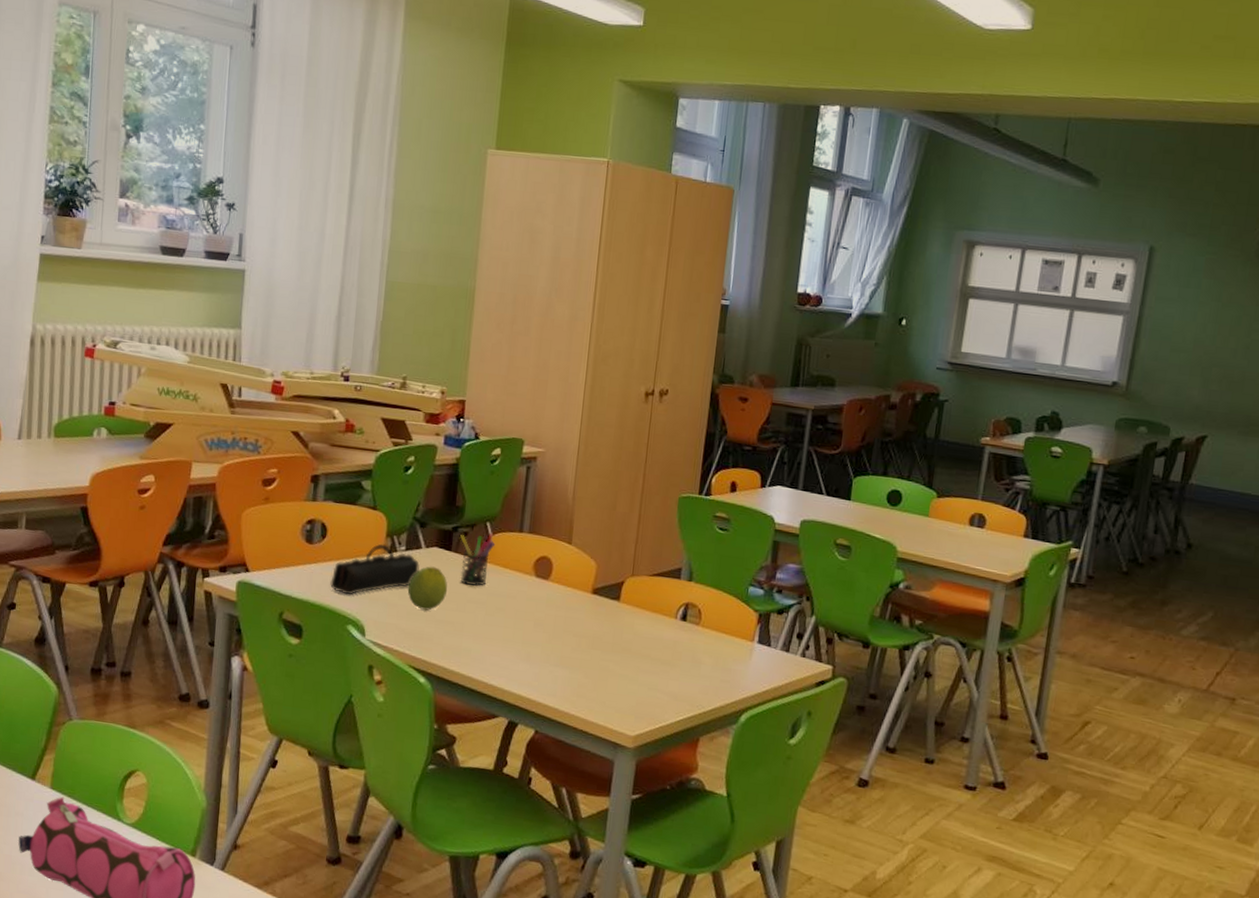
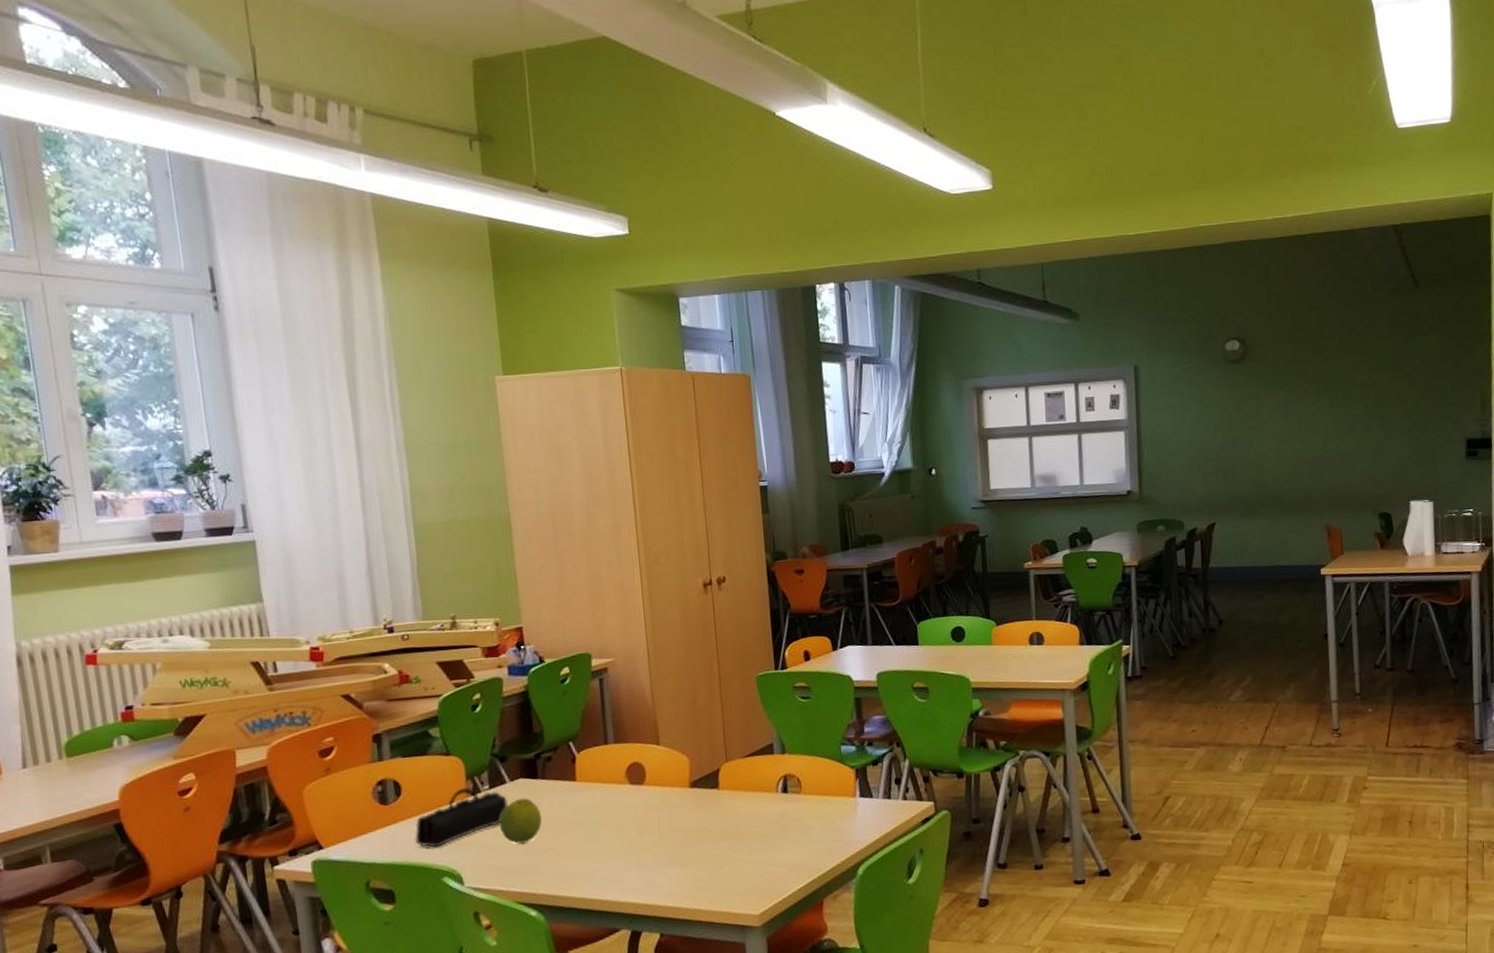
pen holder: present [460,533,496,587] -> none [544,752,583,809]

